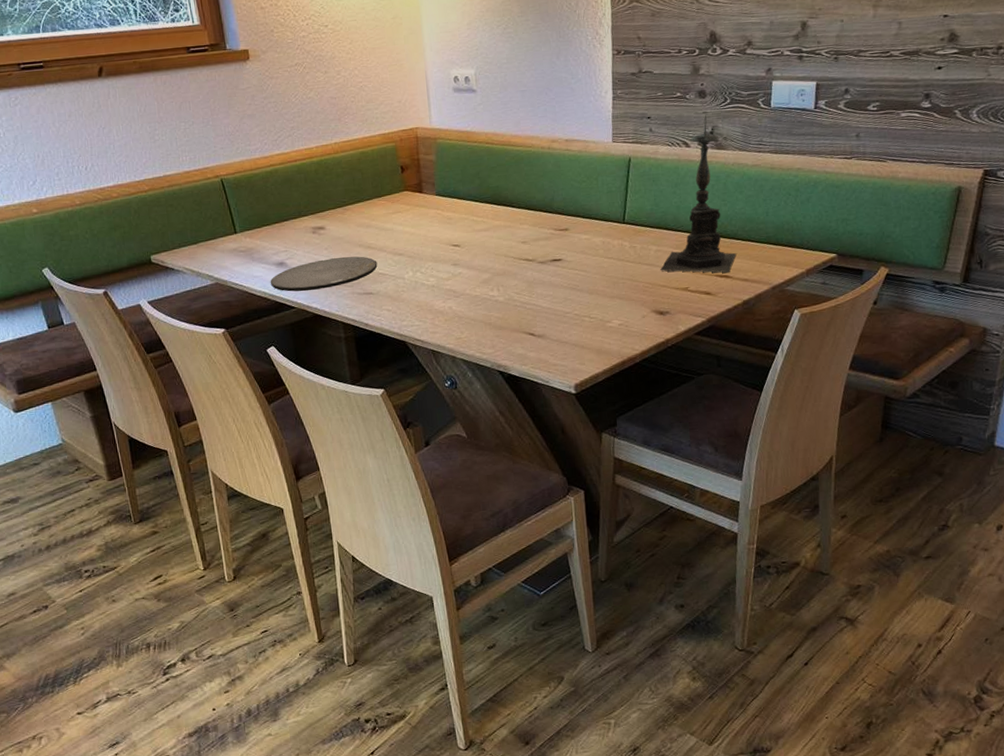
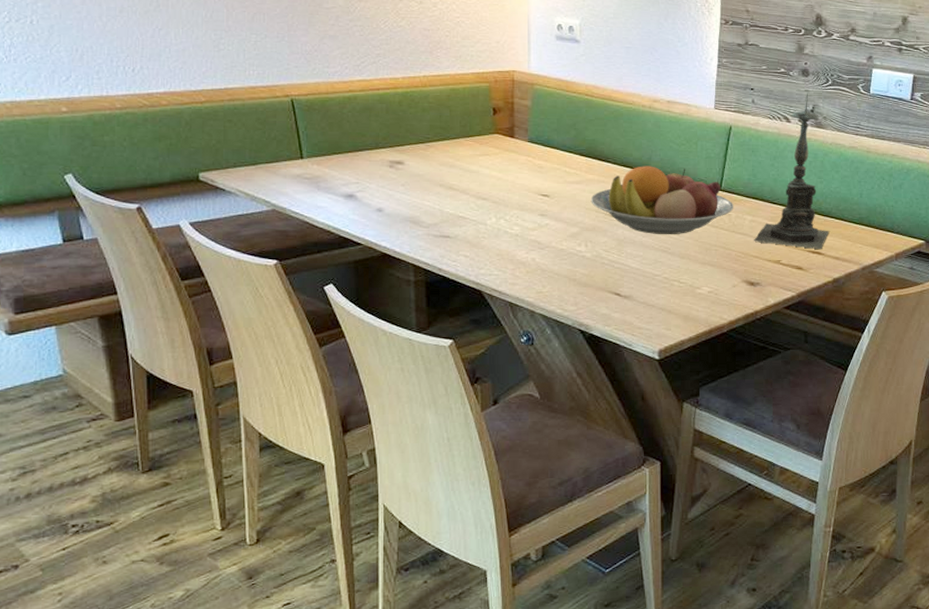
plate: present [270,256,378,292] -> none [336,195,458,227]
fruit bowl: none [499,205,638,273] -> present [590,166,733,235]

